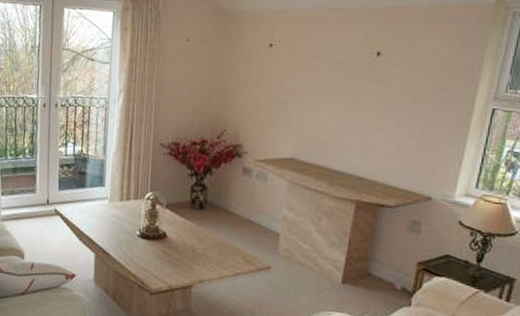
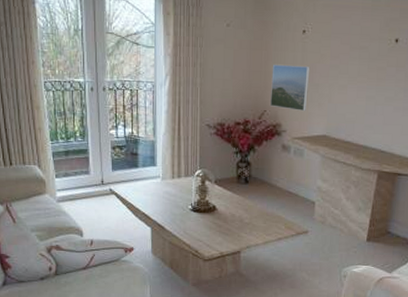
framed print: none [231,80,277,131] -> present [270,64,310,111]

